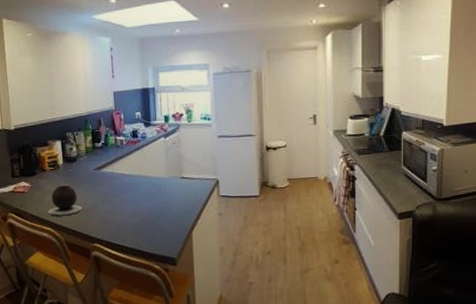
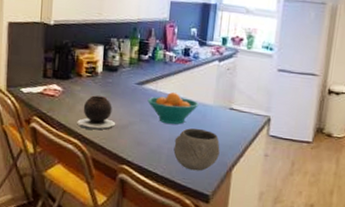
fruit bowl: none [107,171,153,200] -> present [147,91,199,125]
bowl: none [136,200,179,239] -> present [173,128,220,171]

